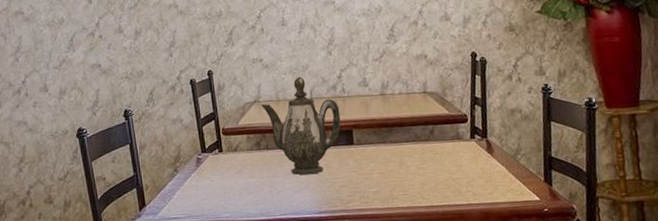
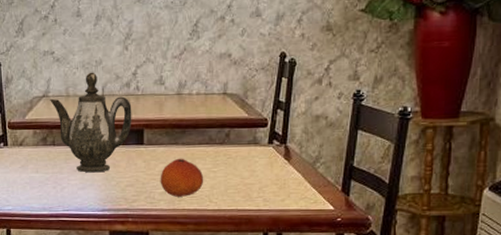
fruit: none [372,156,415,195] -> present [160,158,204,197]

